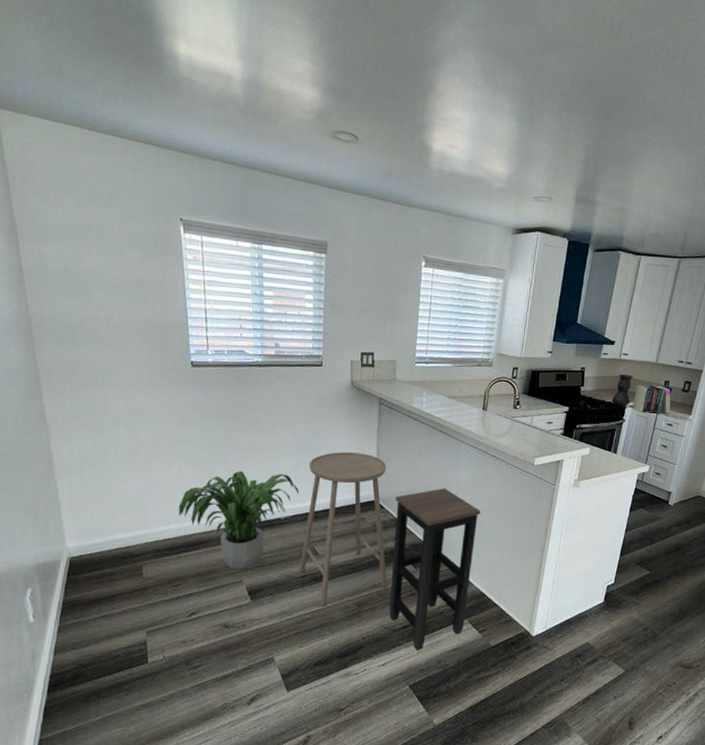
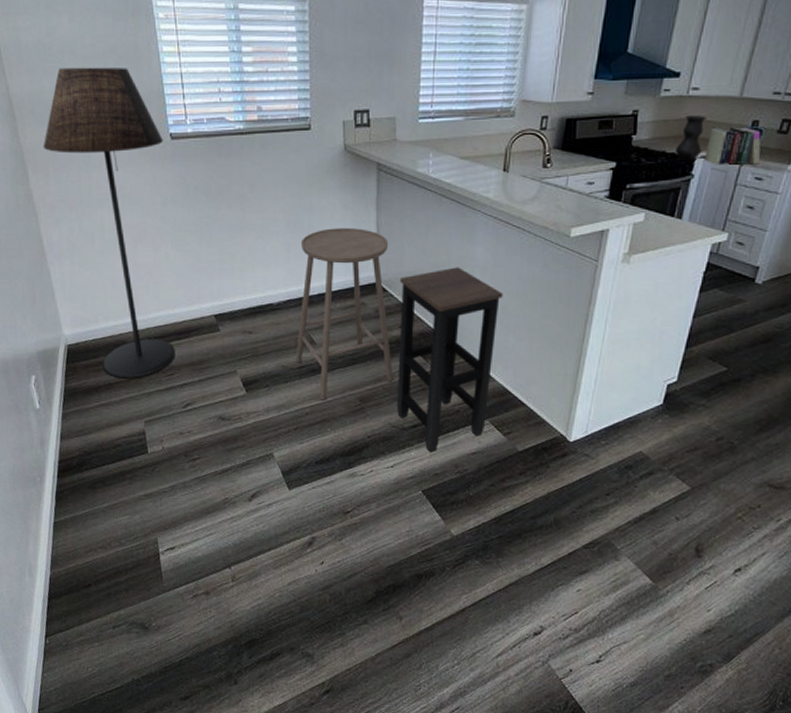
floor lamp: none [60,294,184,590] -> present [43,67,175,379]
potted plant: present [178,471,300,570] -> none [167,253,292,360]

